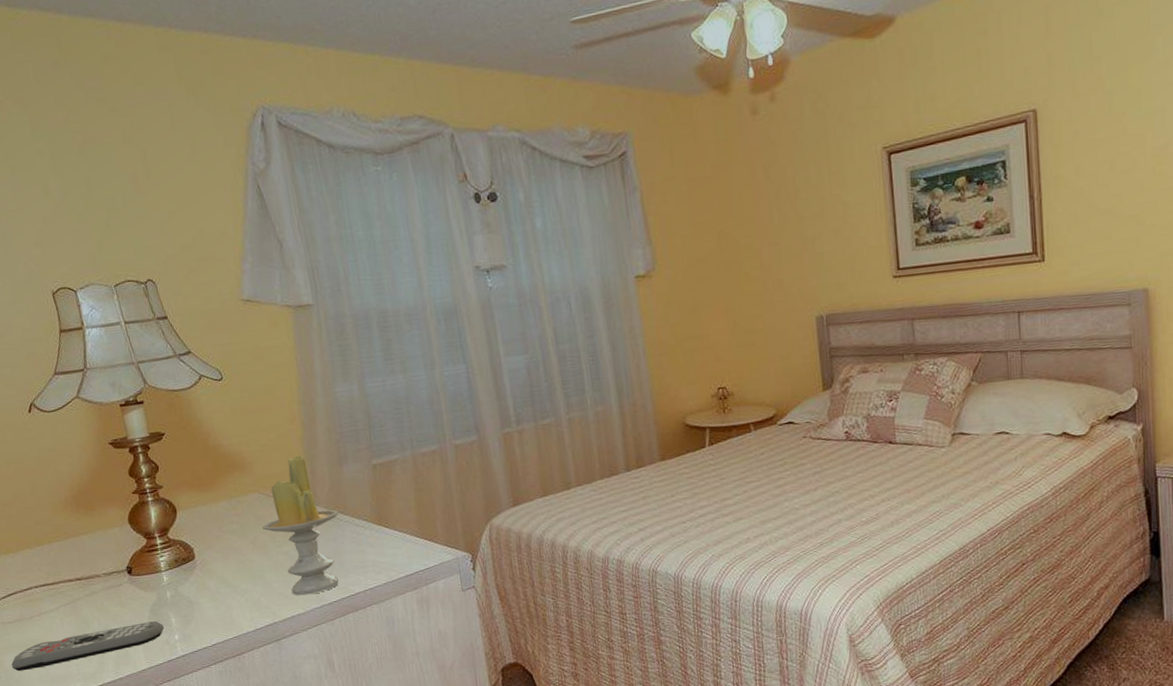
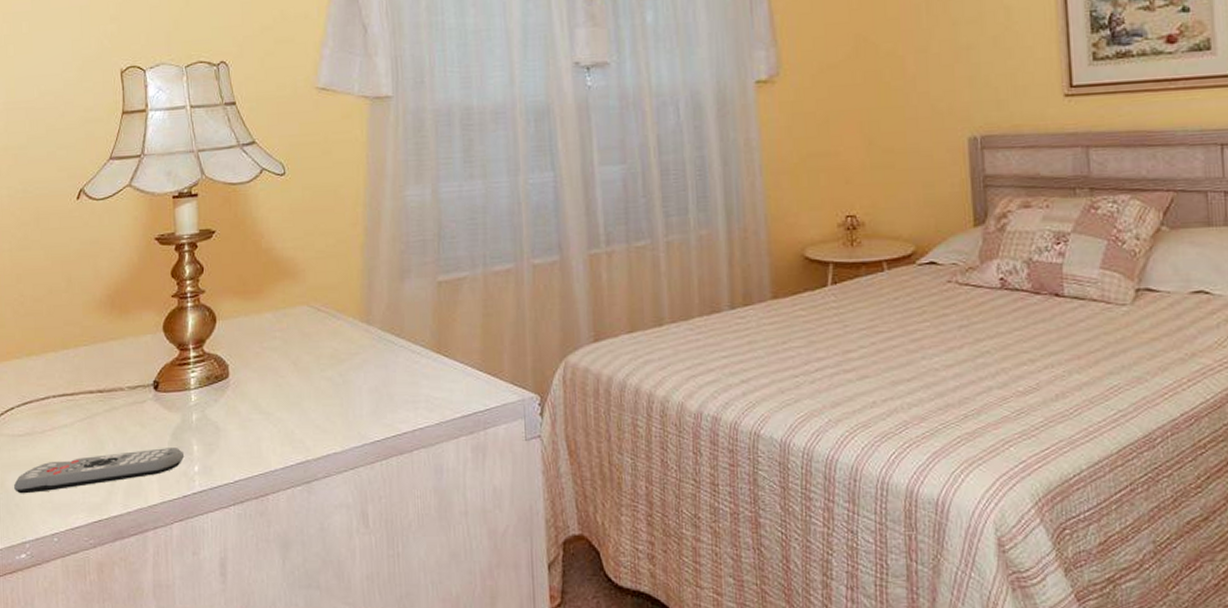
candle: present [262,456,339,596] -> none [307,266,394,431]

